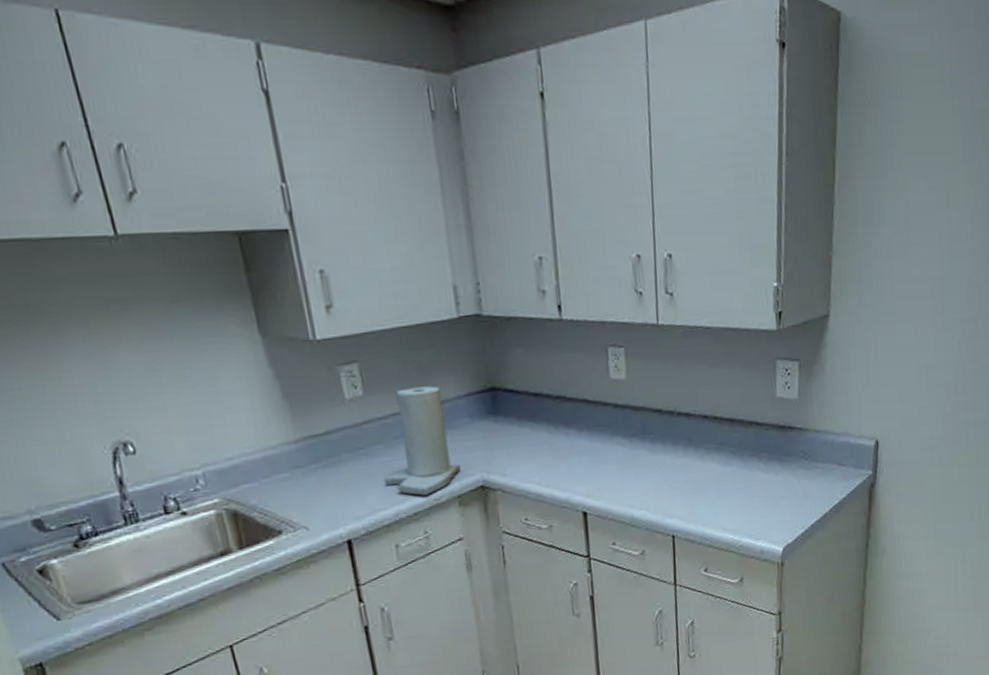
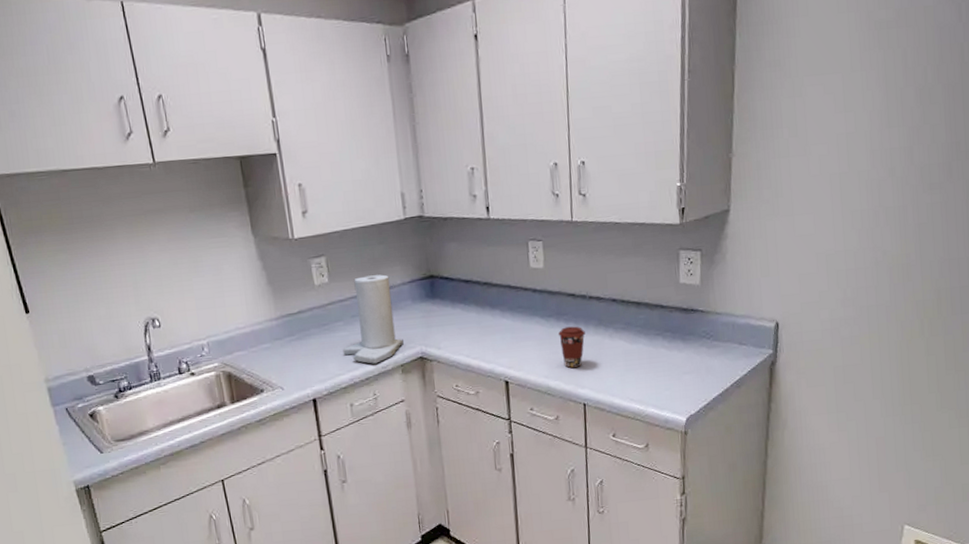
coffee cup: none [643,446,674,496] -> present [558,326,585,369]

